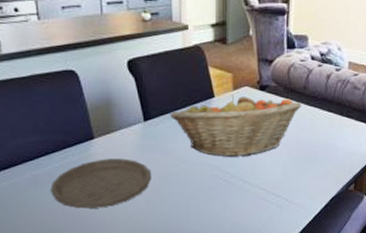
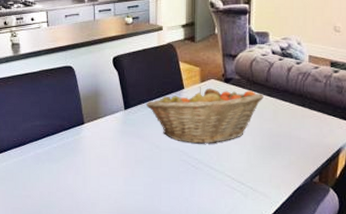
plate: present [50,159,152,209] -> none [49,141,129,185]

